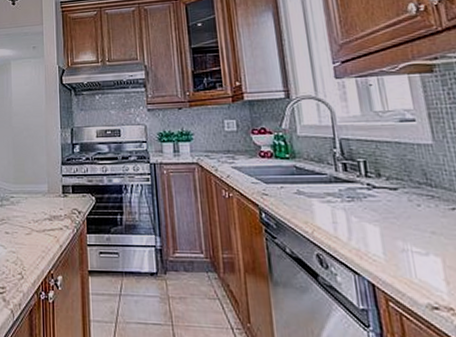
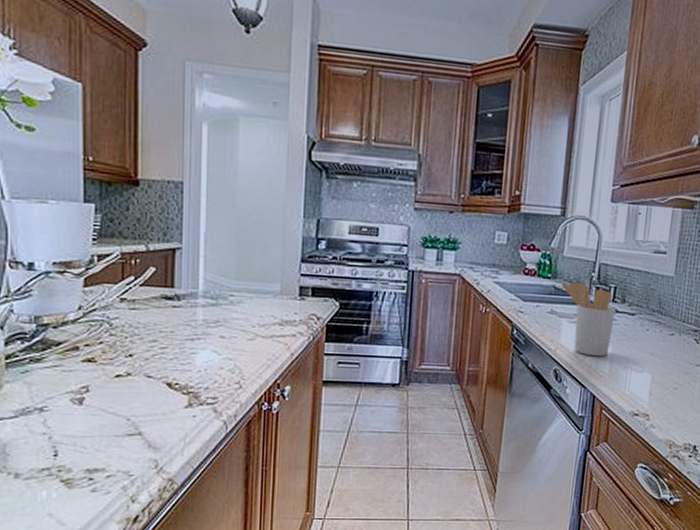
utensil holder: none [303,160,377,239] -> present [562,282,616,357]

